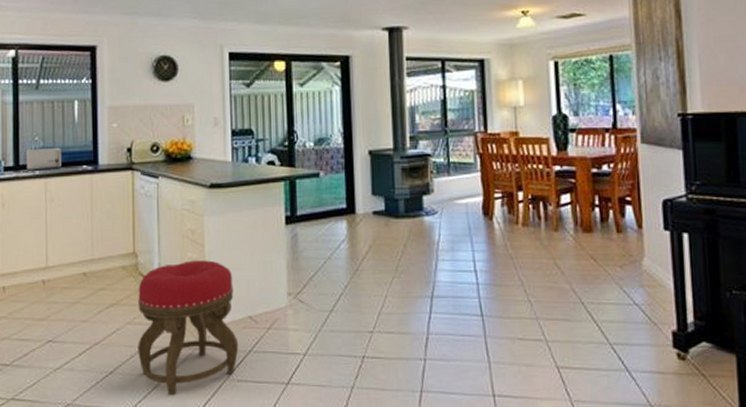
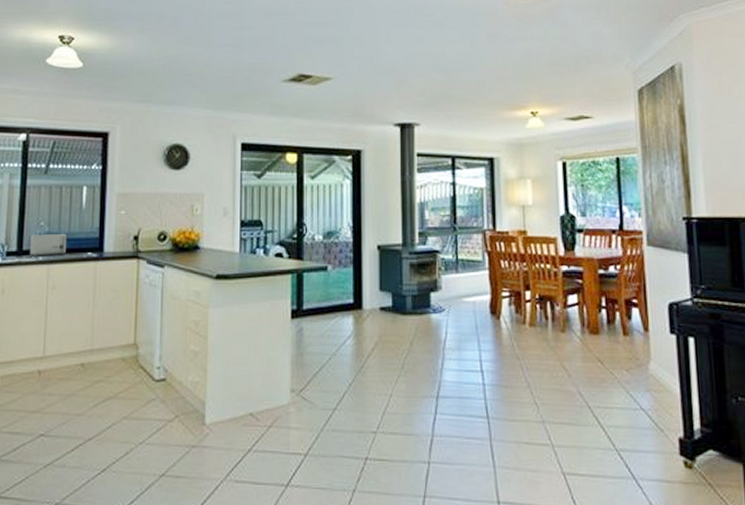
stool: present [138,260,239,396] -> none [133,353,238,496]

